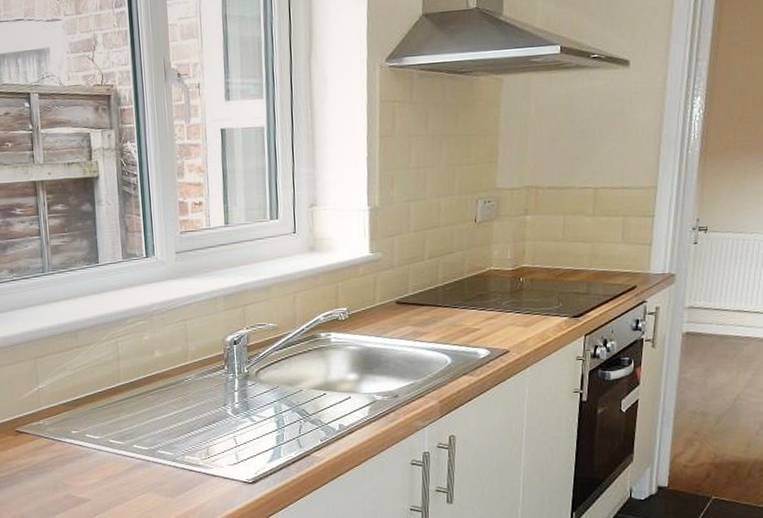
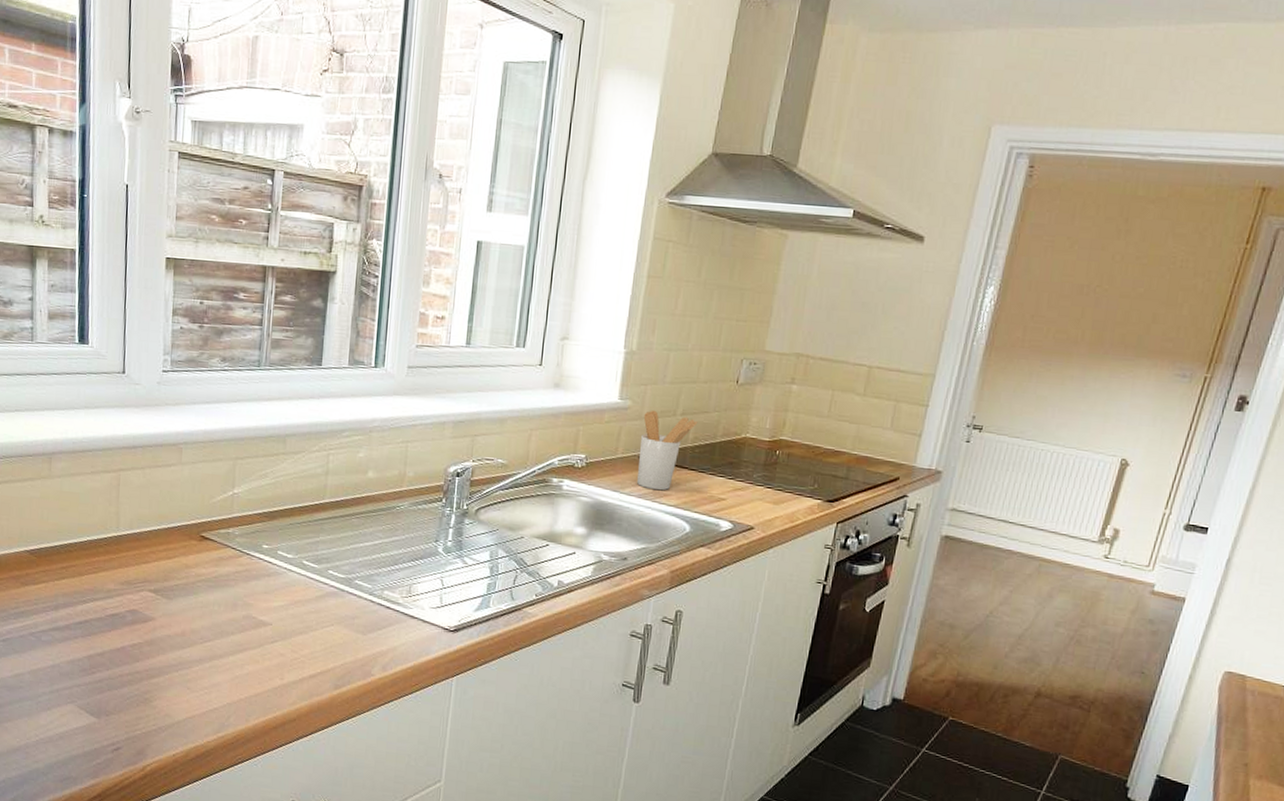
utensil holder: none [394,257,445,330] -> present [636,410,698,491]

